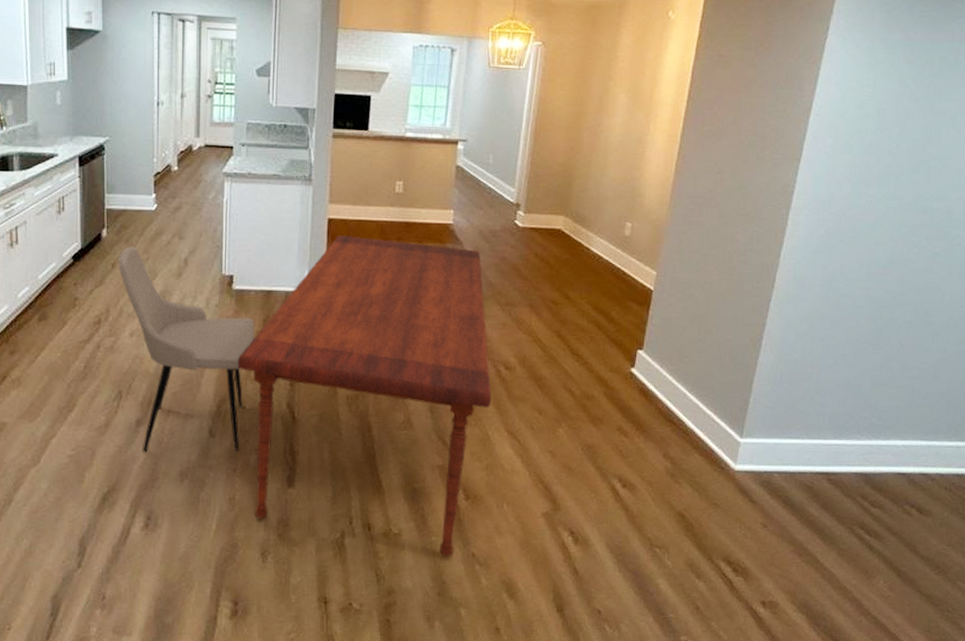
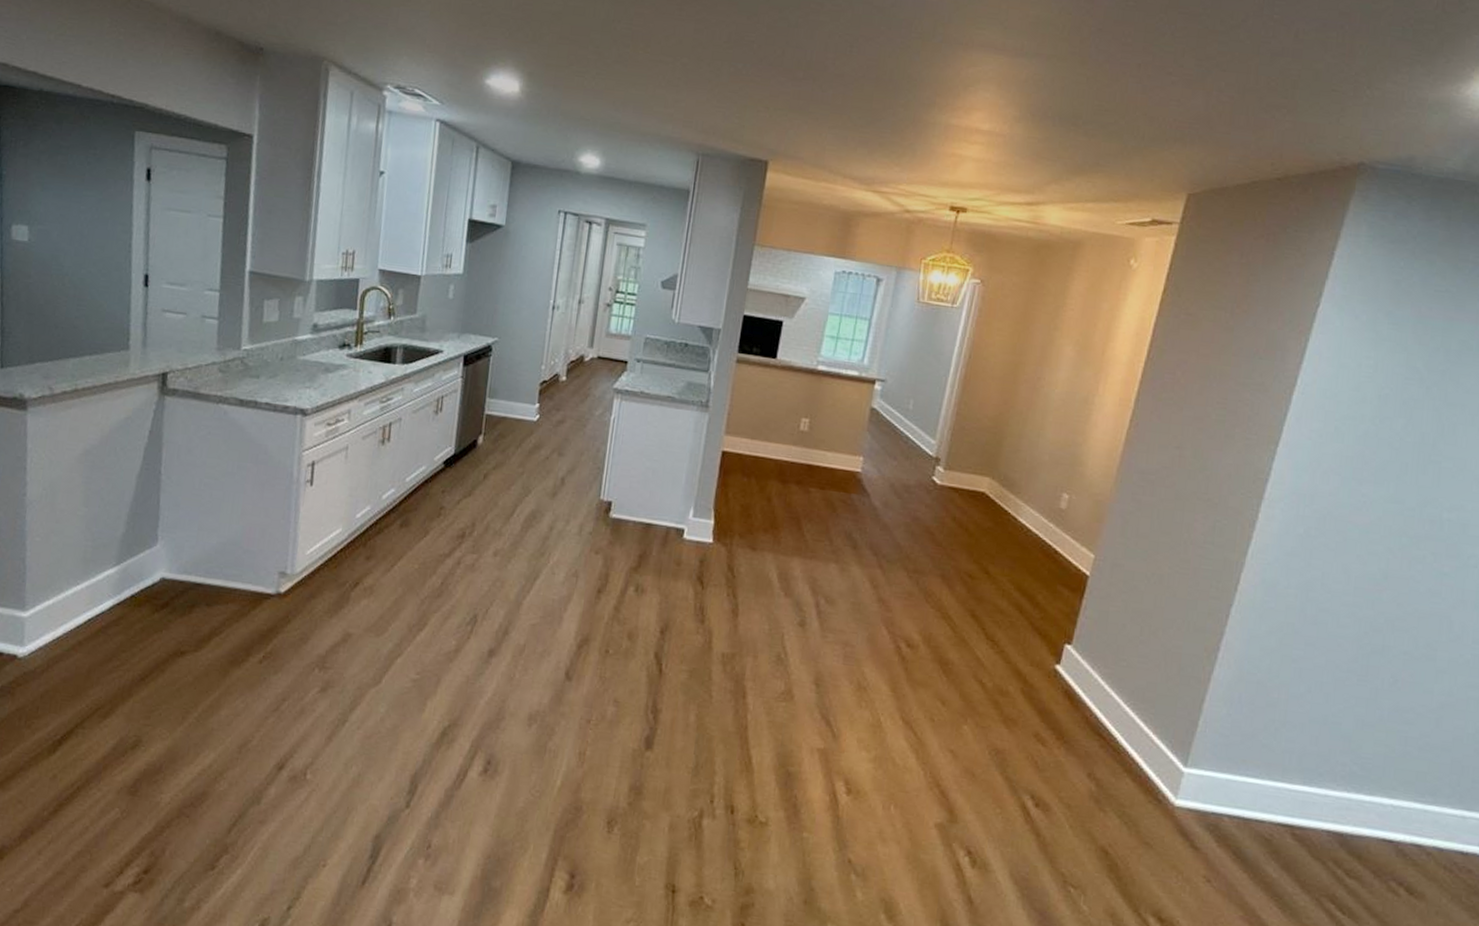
dining chair: present [118,246,254,452] -> none [490,457,629,701]
dining table: present [237,234,492,557] -> none [605,470,890,859]

